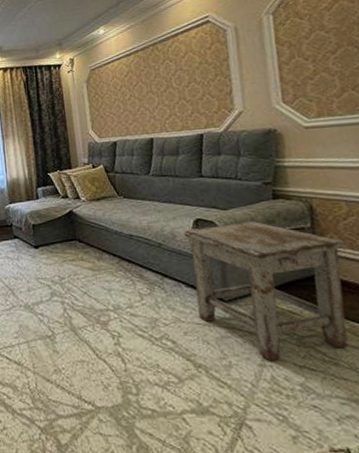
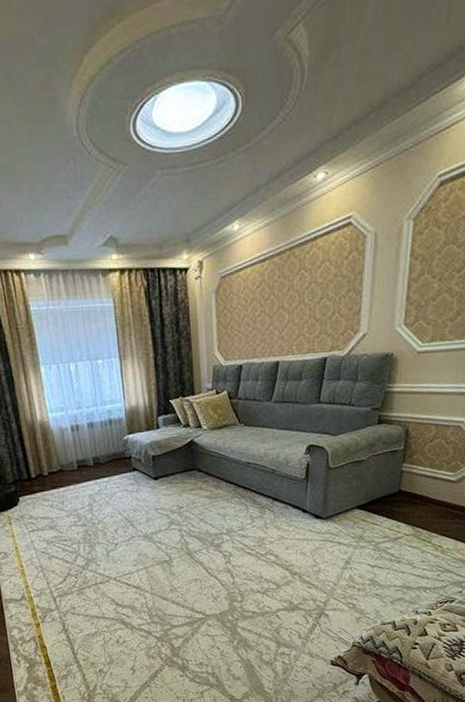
stool: present [183,221,348,362] -> none [296,446,429,564]

